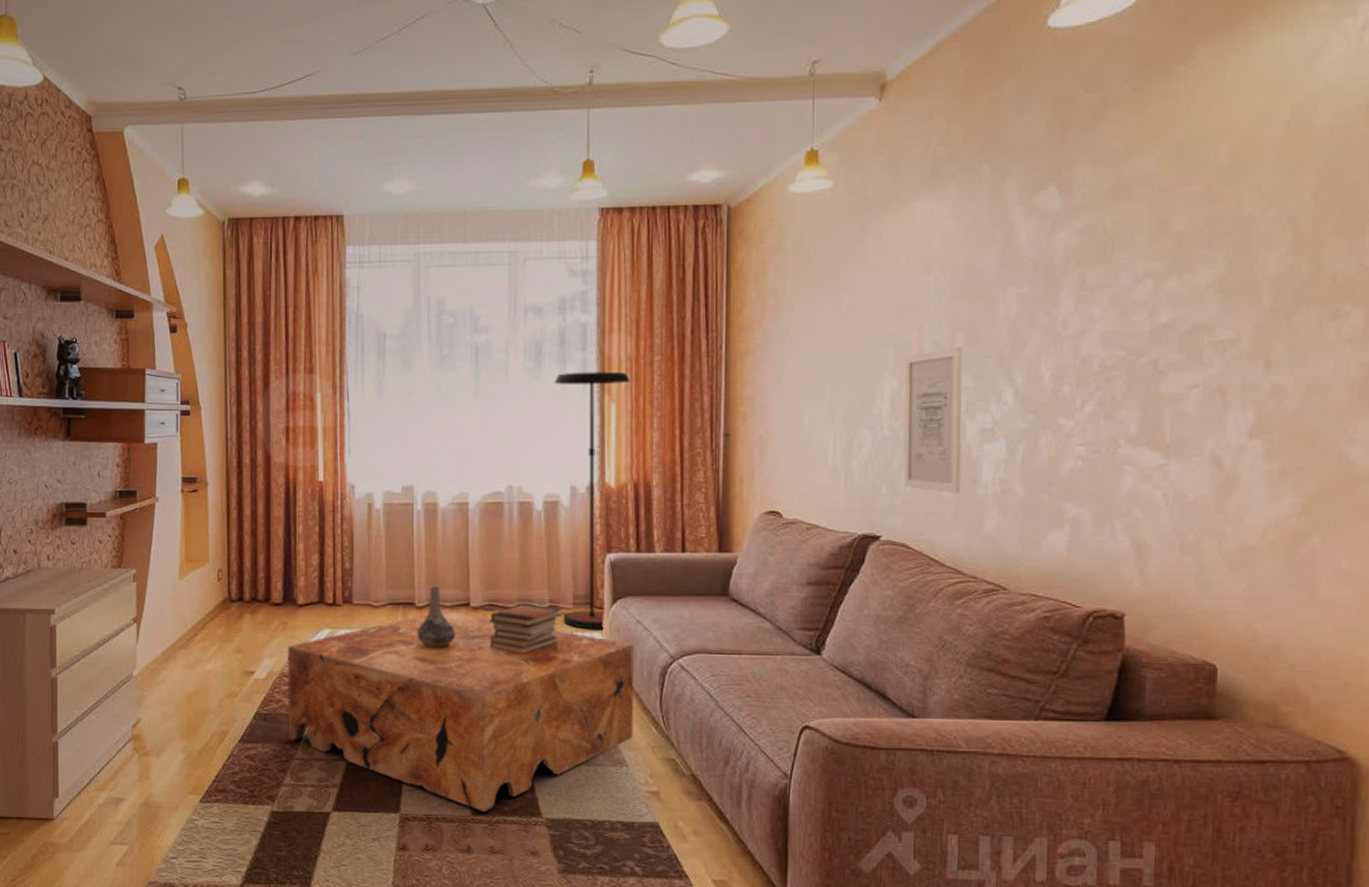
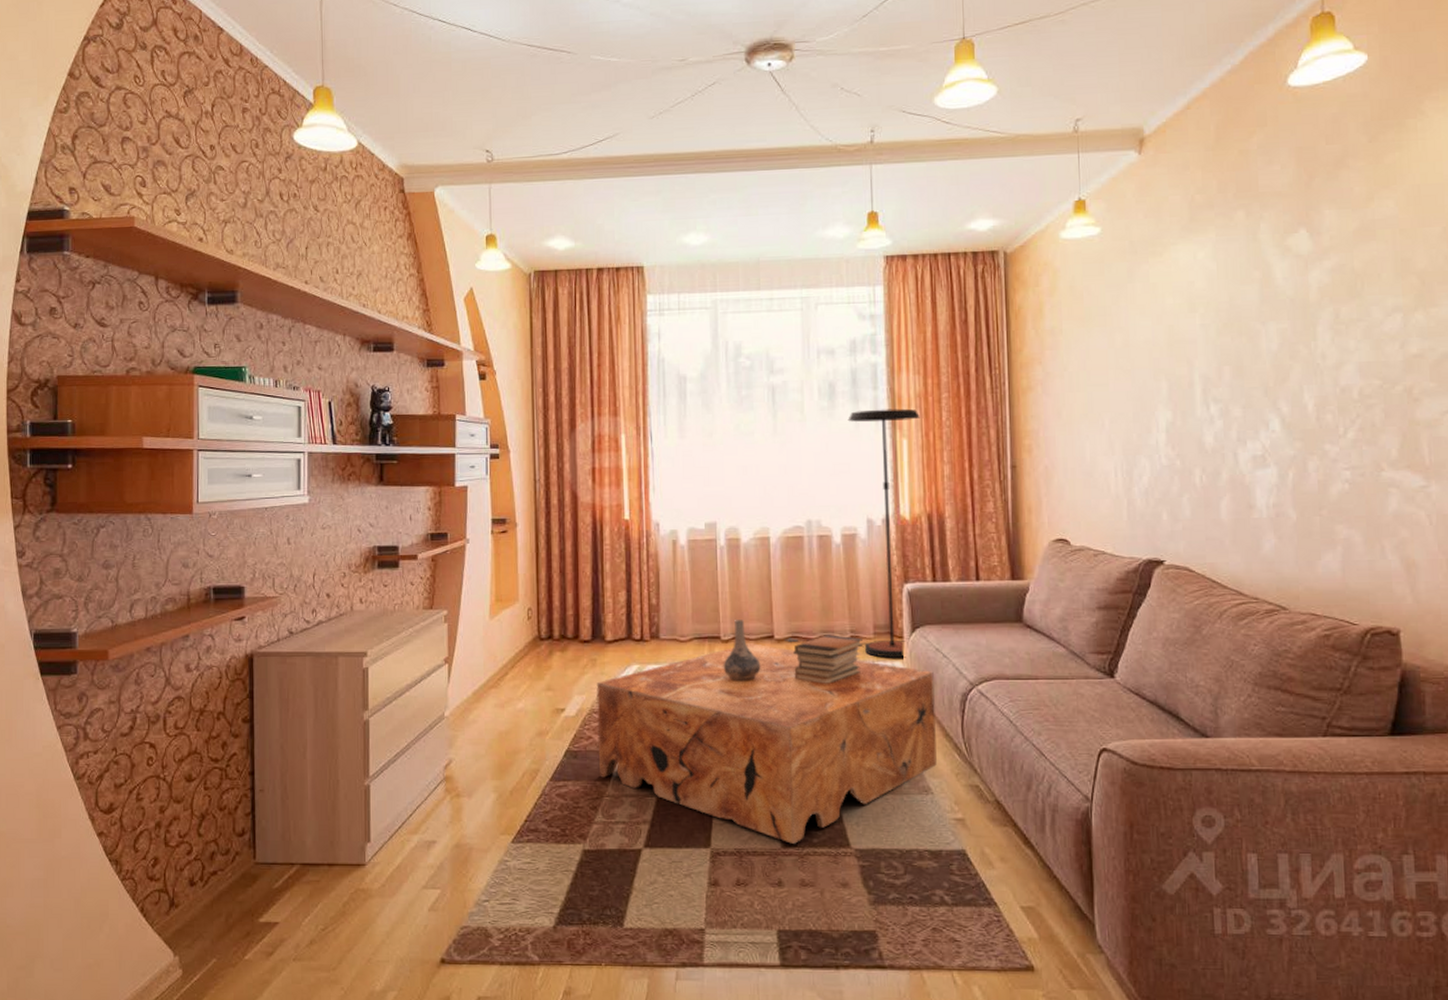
wall art: present [903,347,962,494] -> none [1178,379,1237,518]

